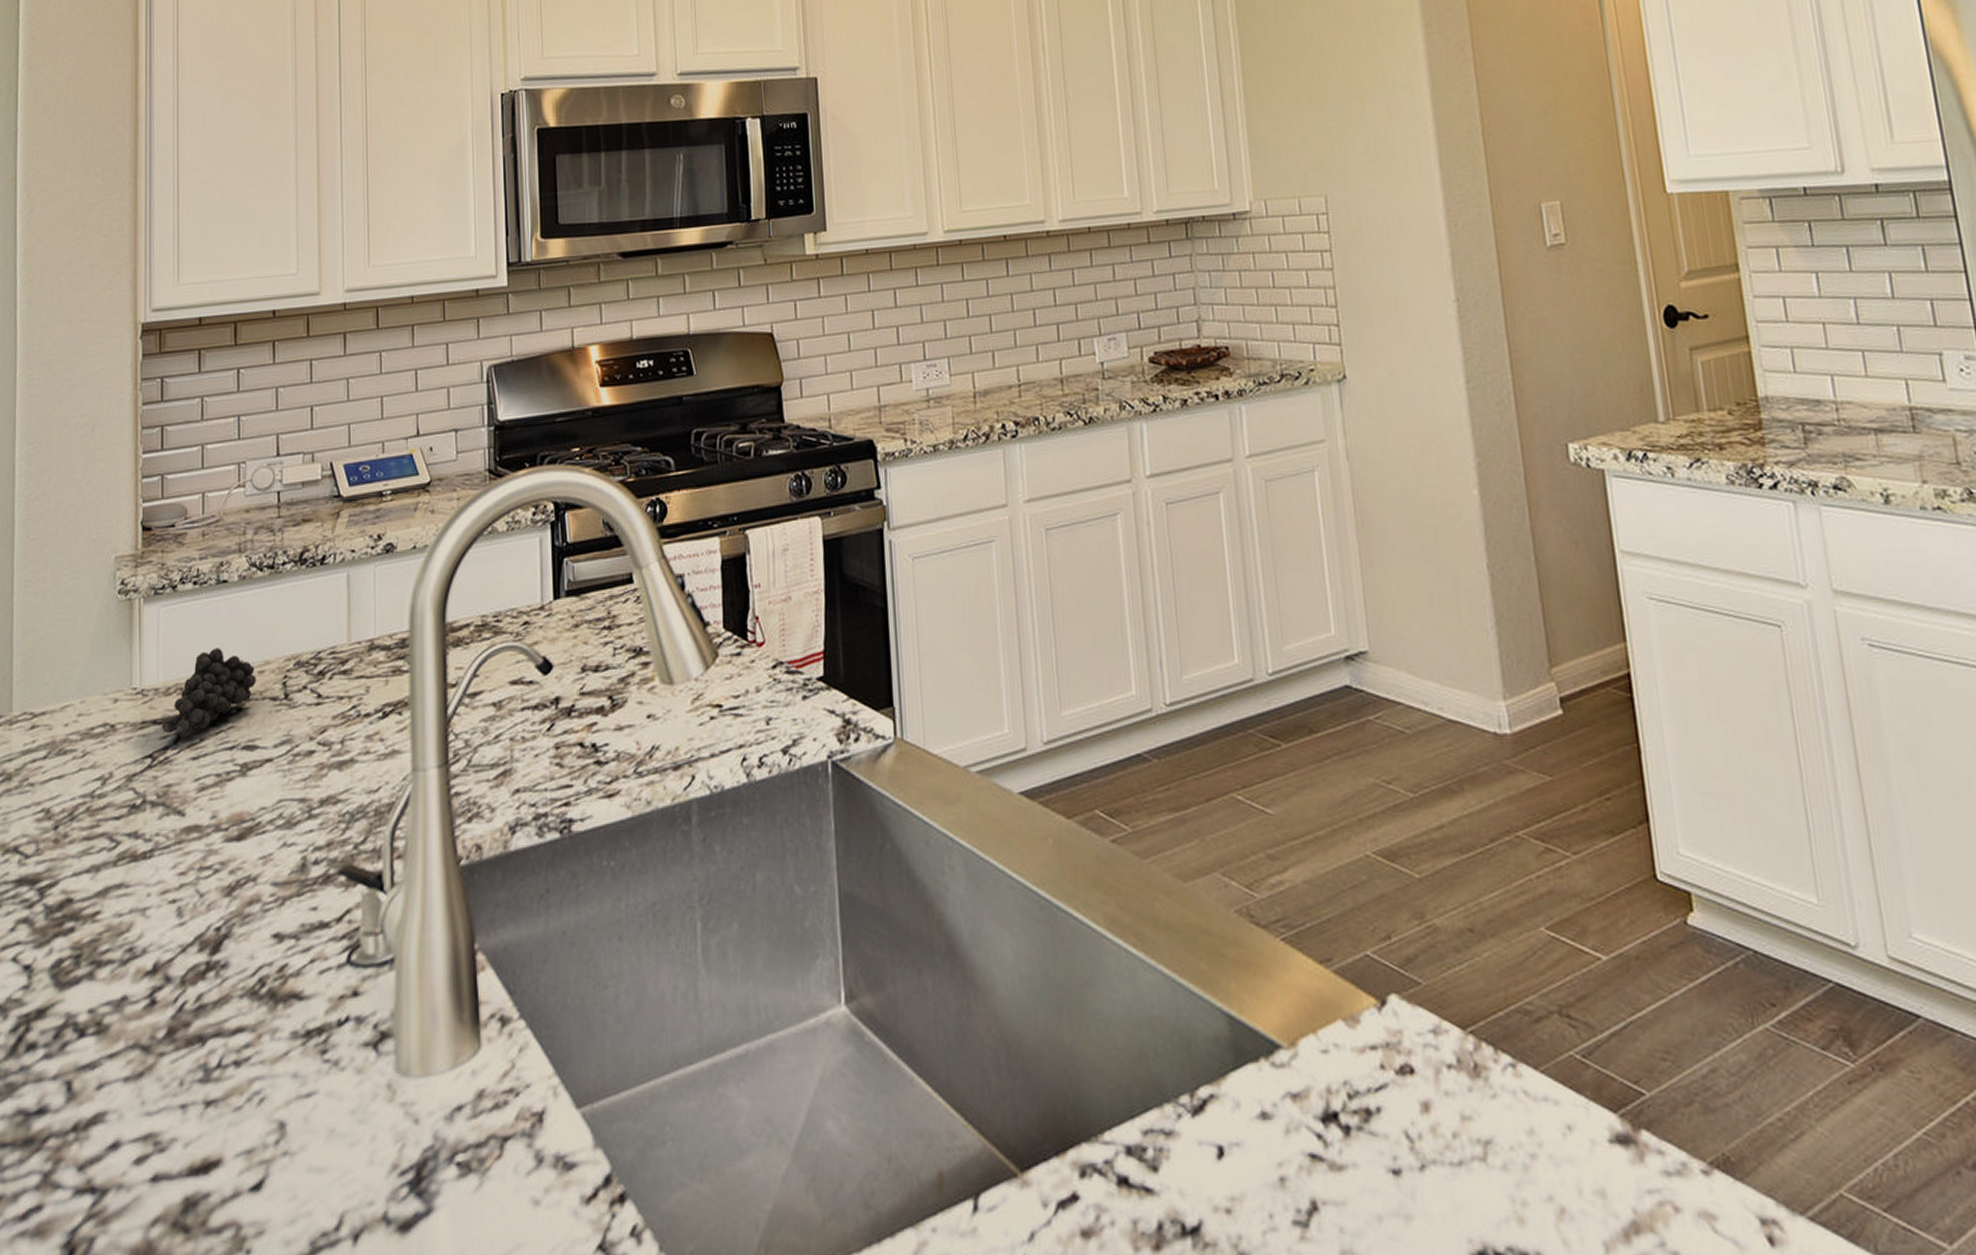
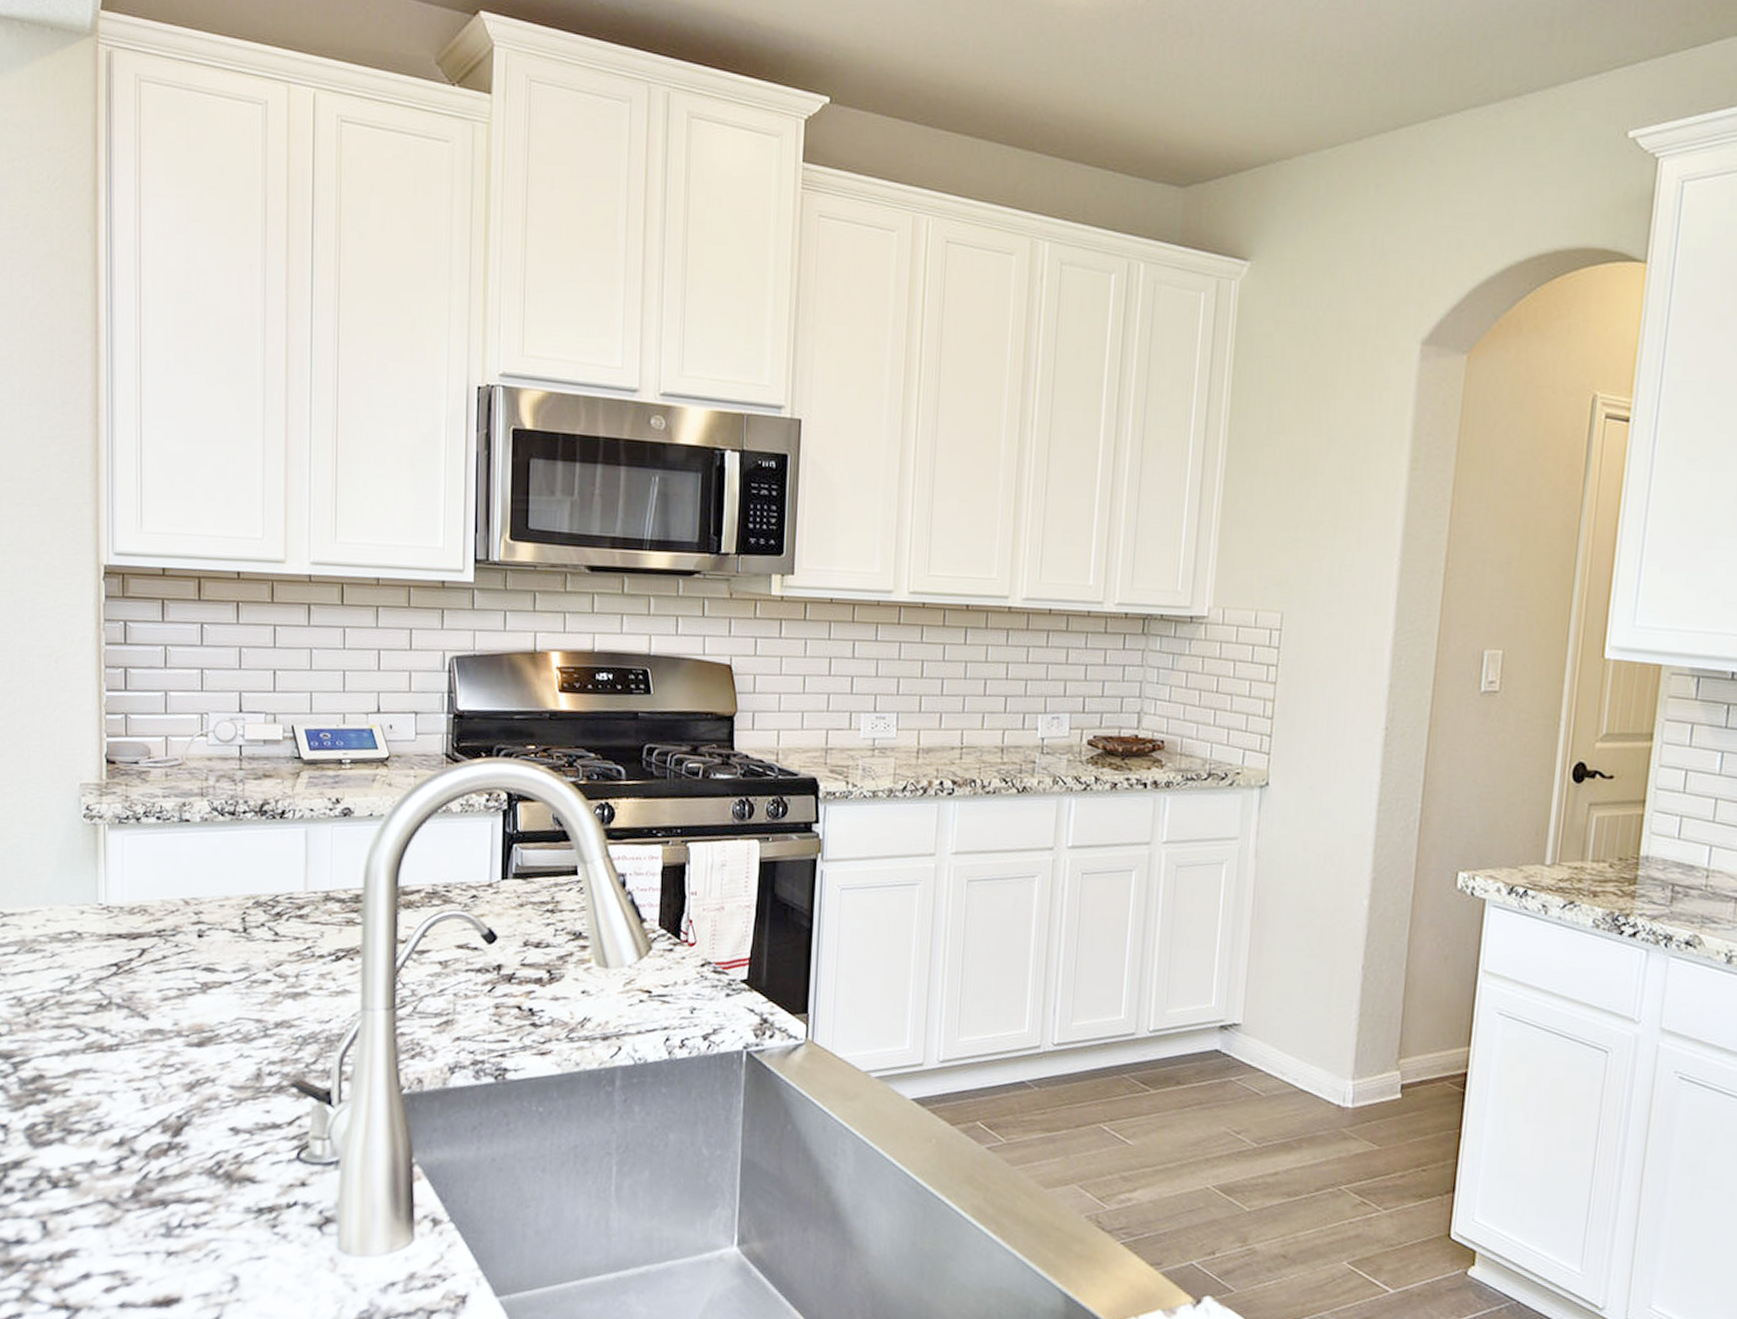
fruit: present [162,648,256,738] -> none [127,878,216,953]

